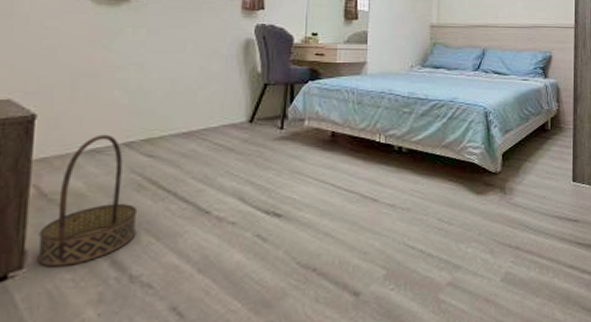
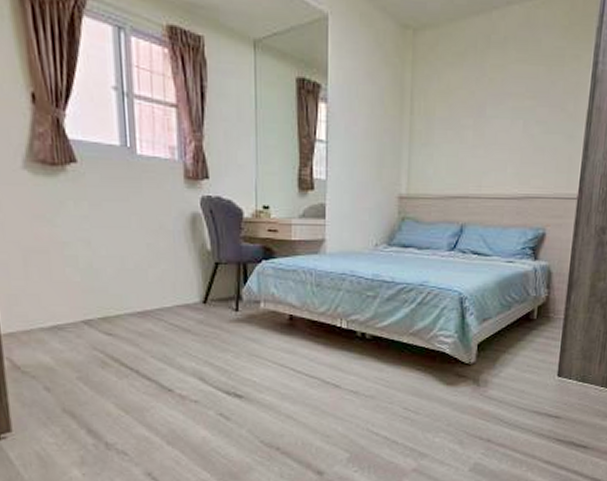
basket: present [37,134,138,268] -> none [19,311,106,432]

